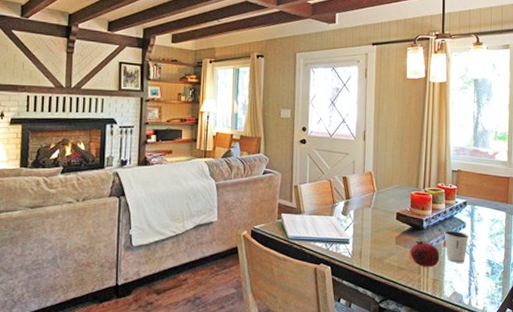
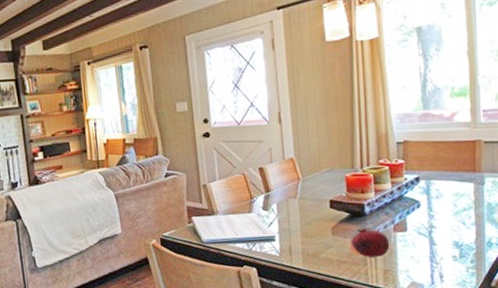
dixie cup: present [444,230,469,264] -> none [393,212,426,250]

